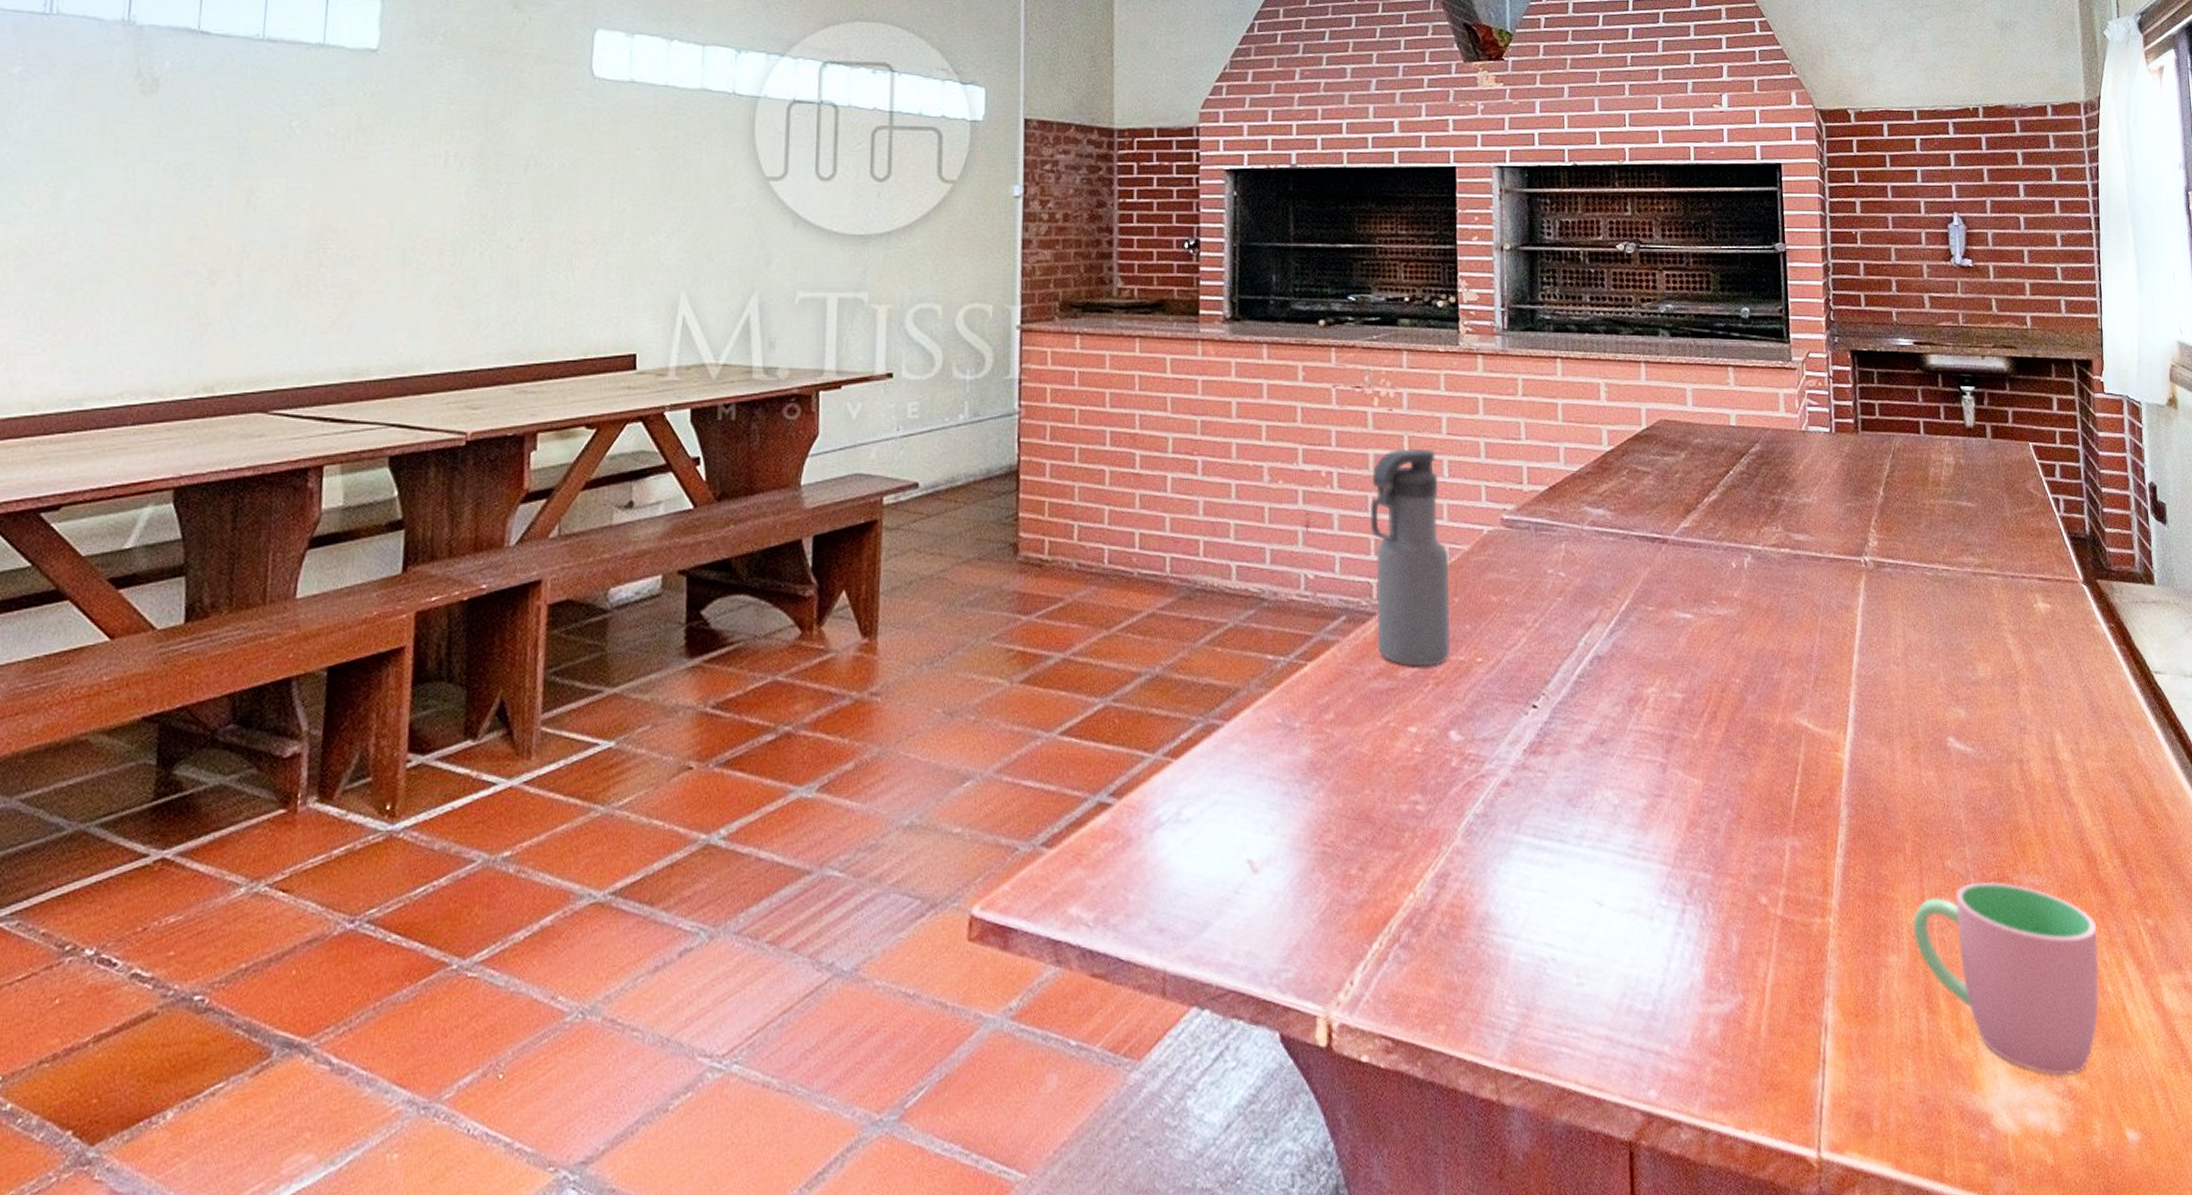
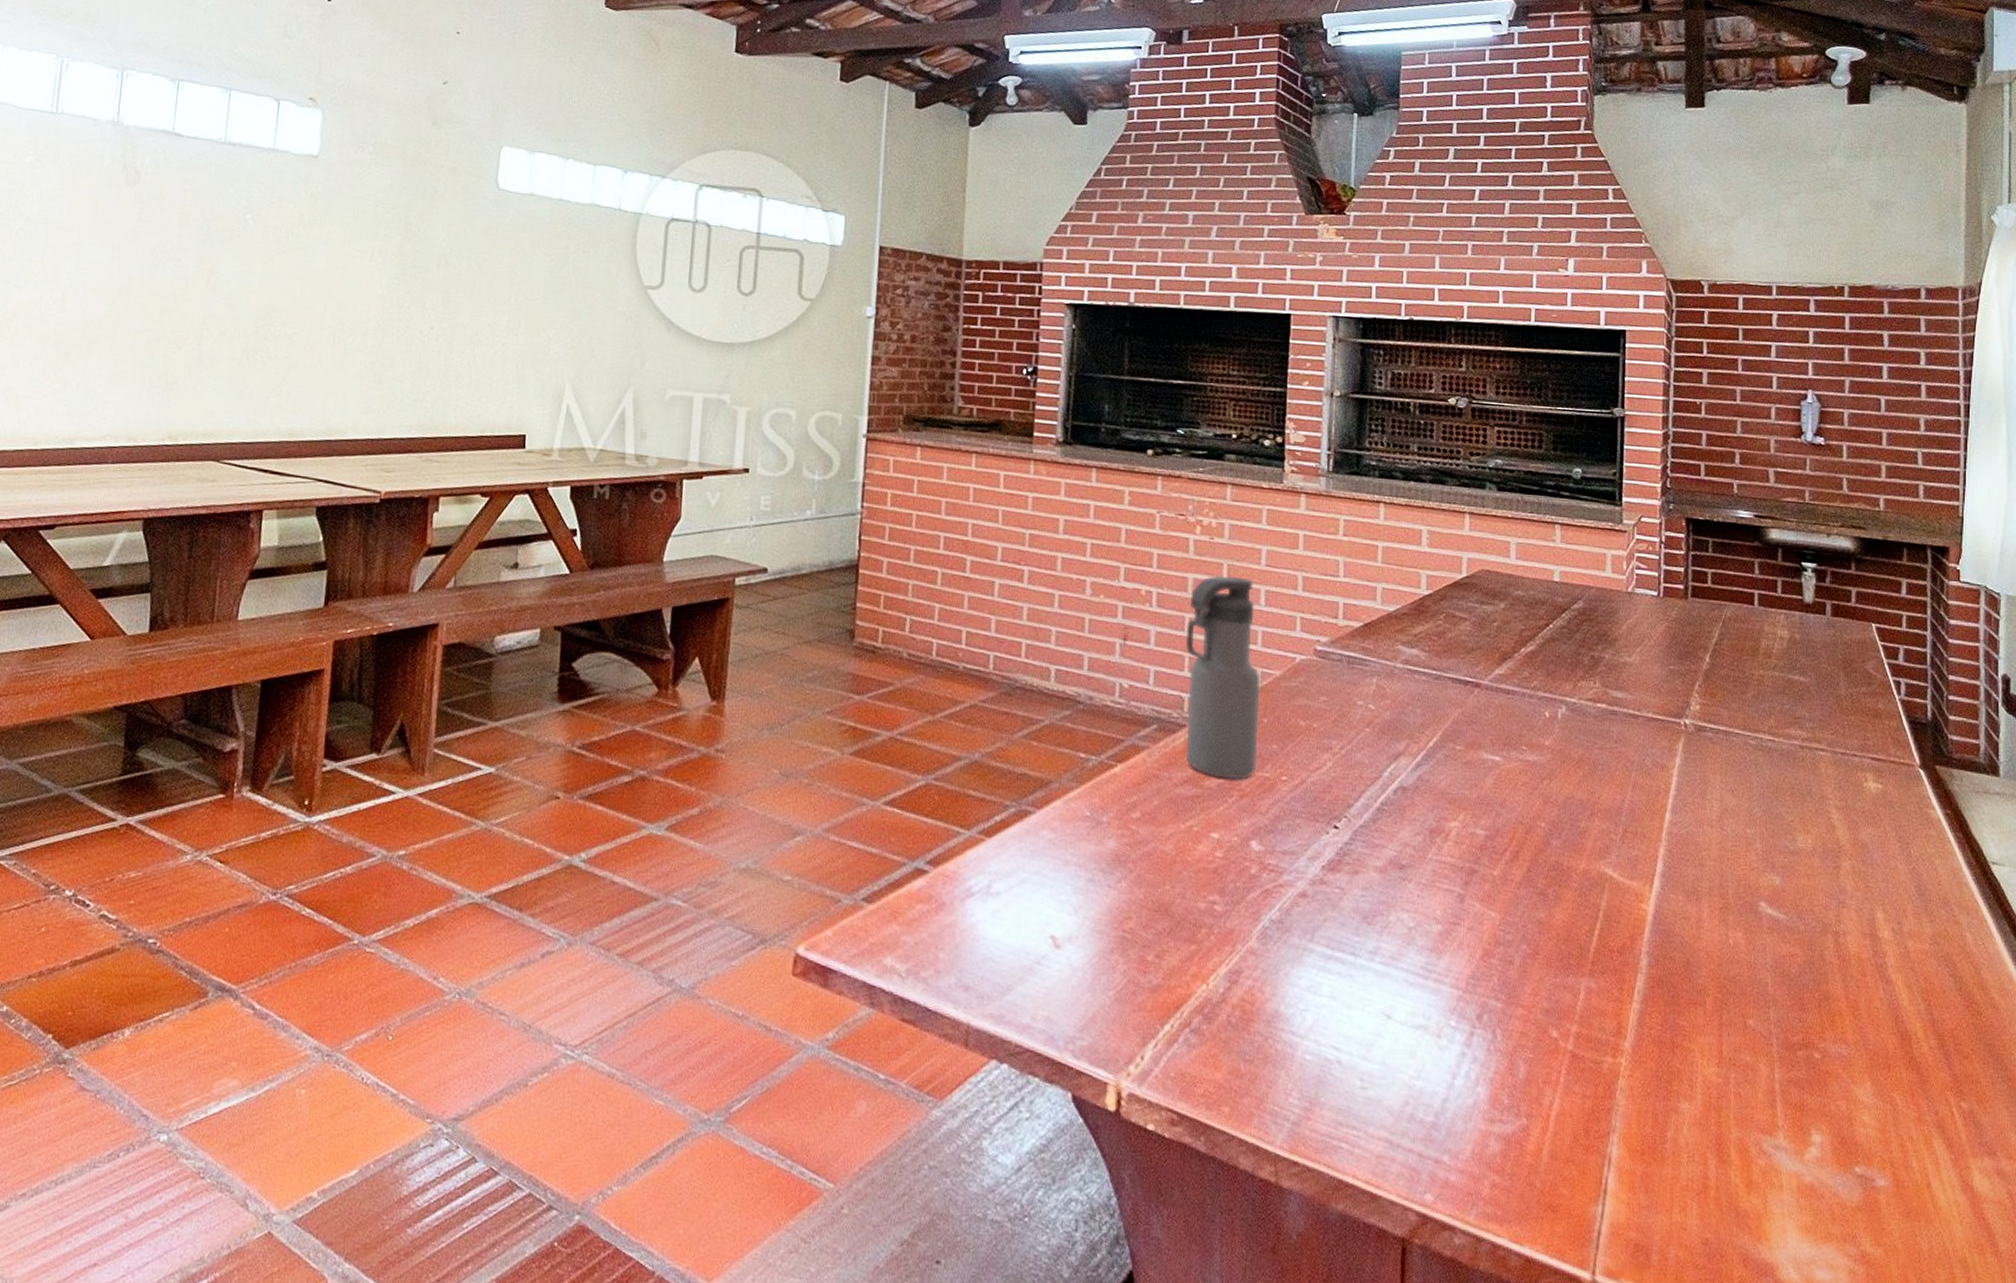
cup: present [1912,881,2099,1075] -> none [1708,1044,1906,1240]

